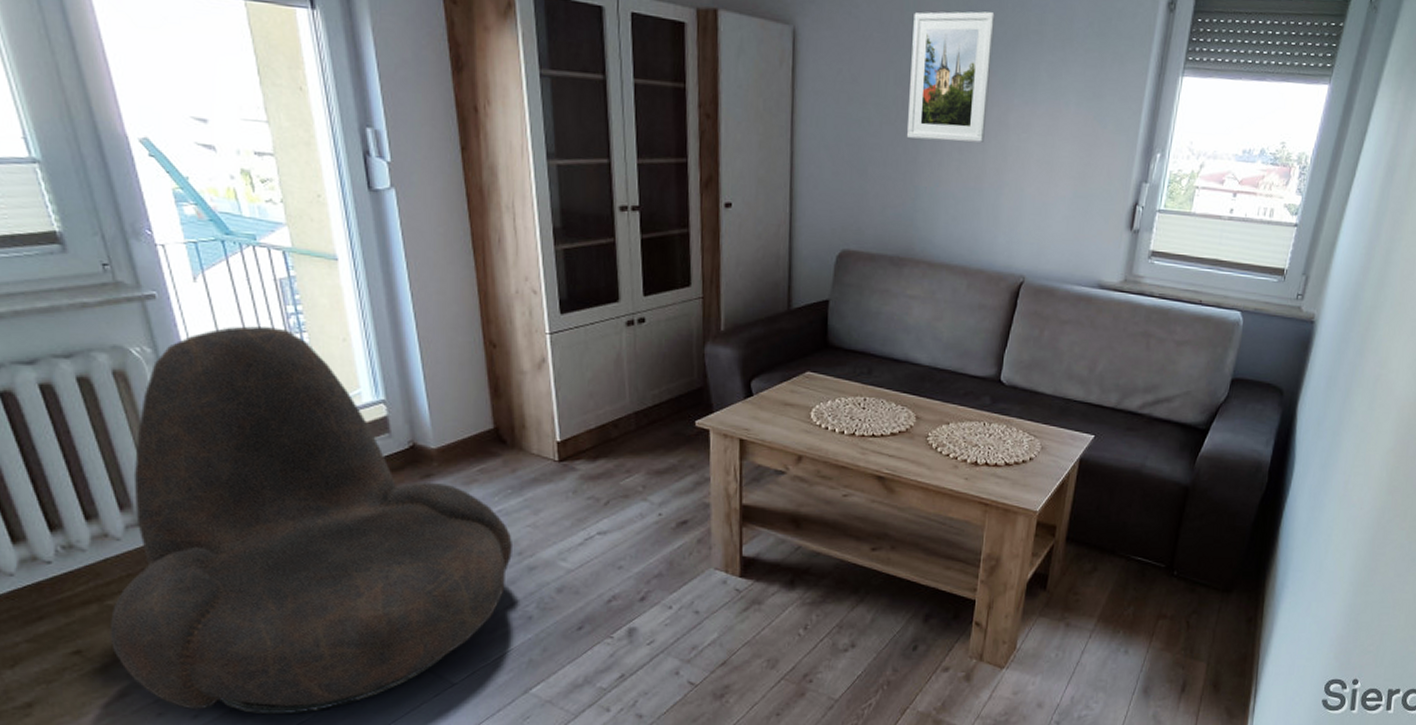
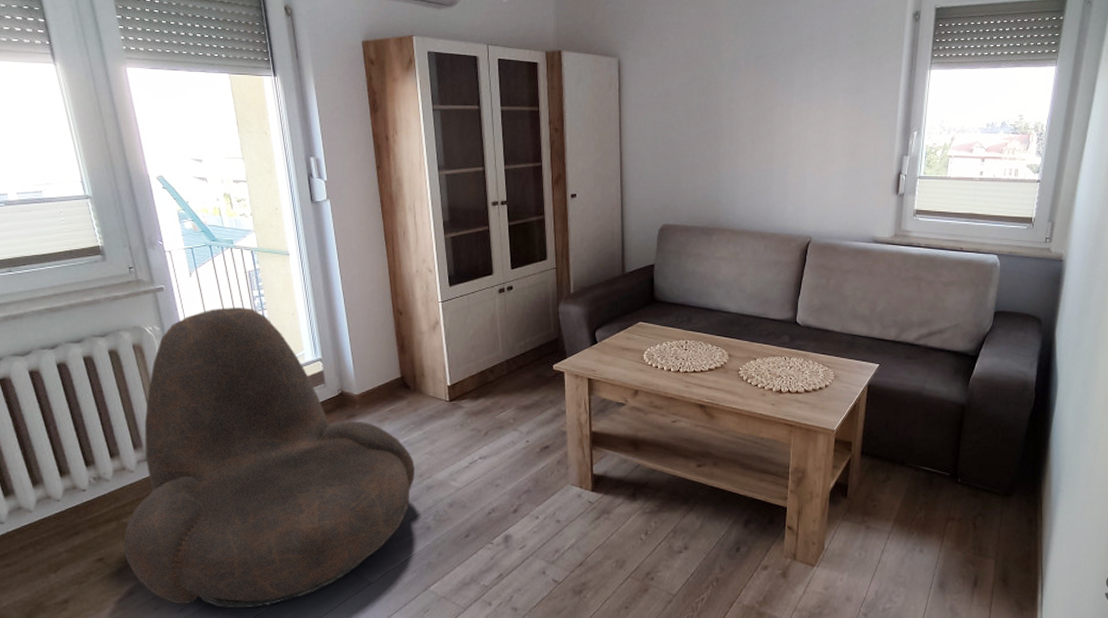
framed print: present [907,11,996,143] -> none [710,34,775,135]

